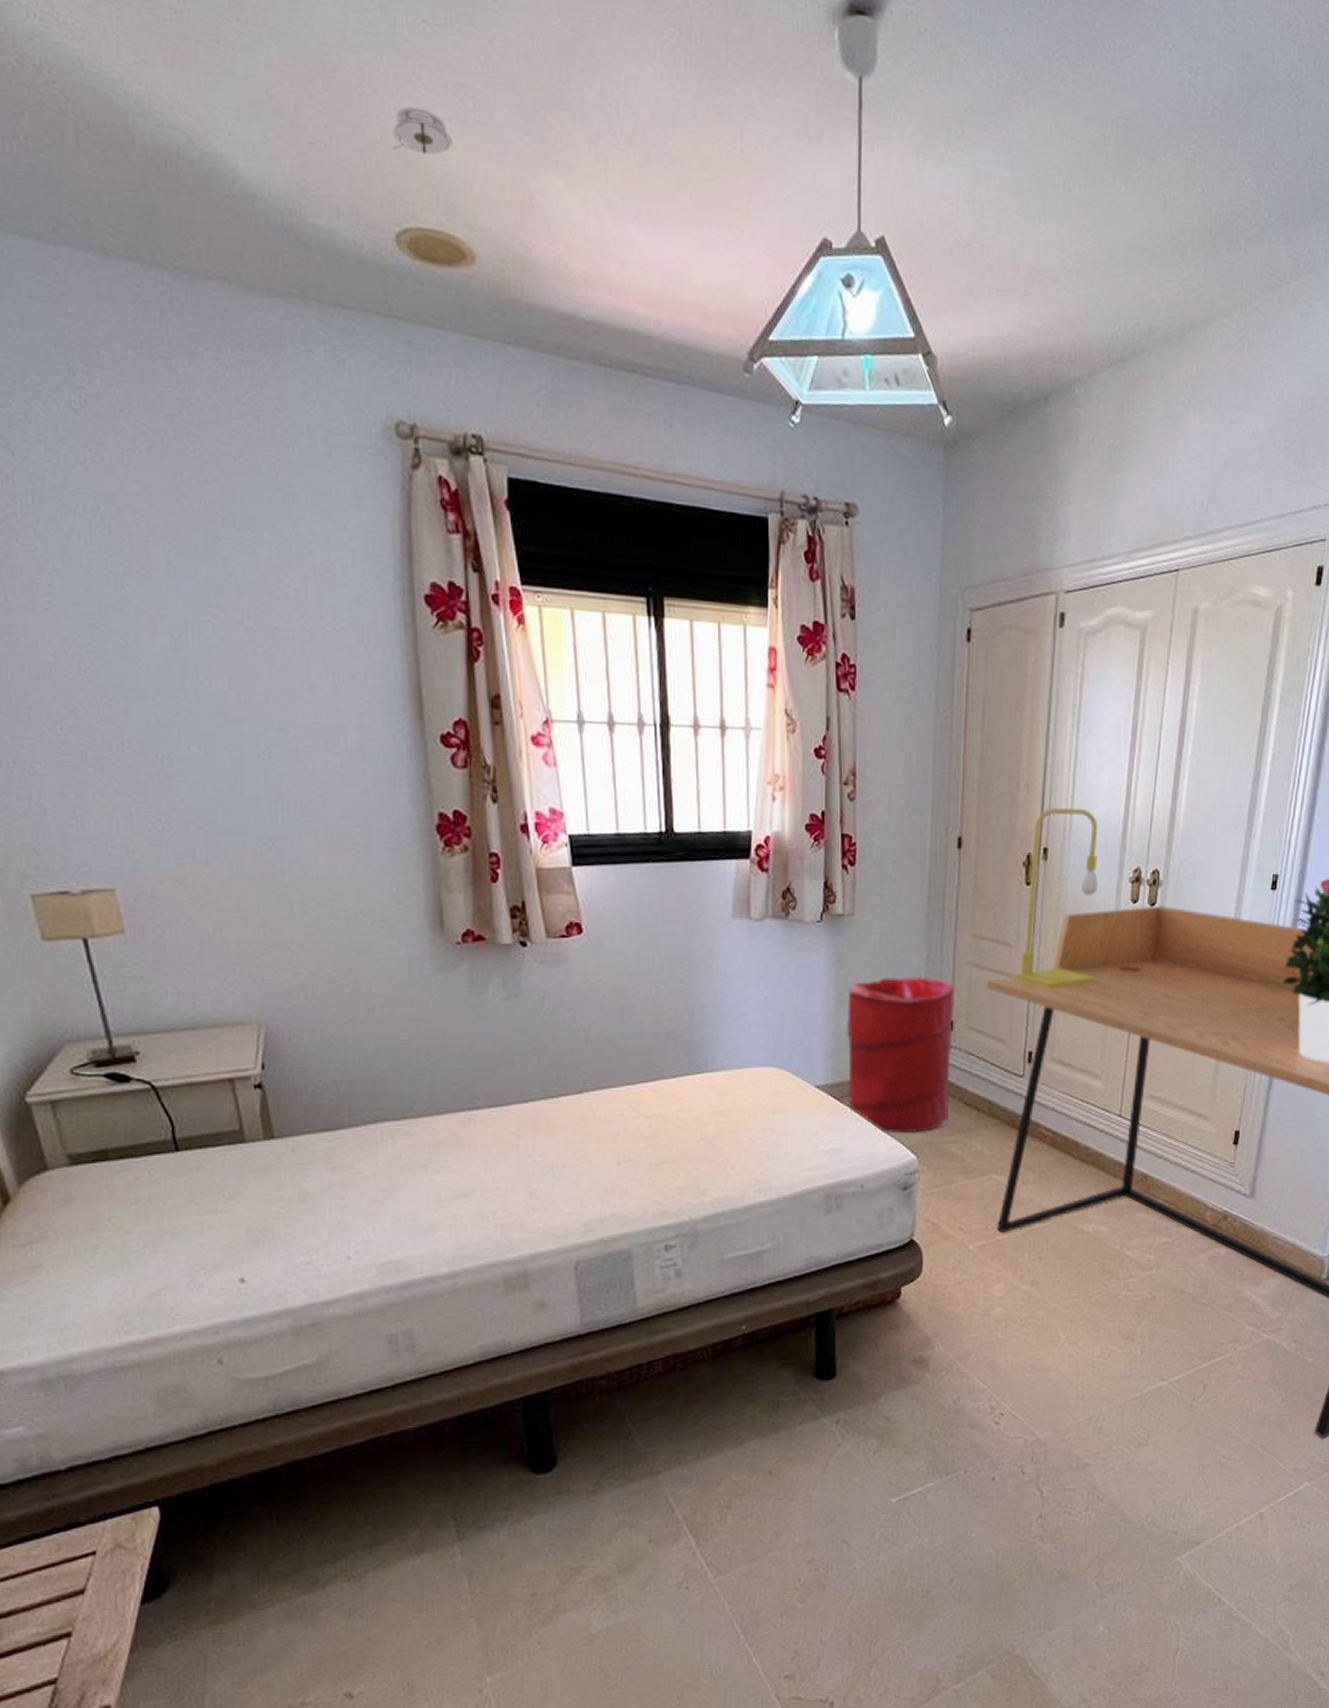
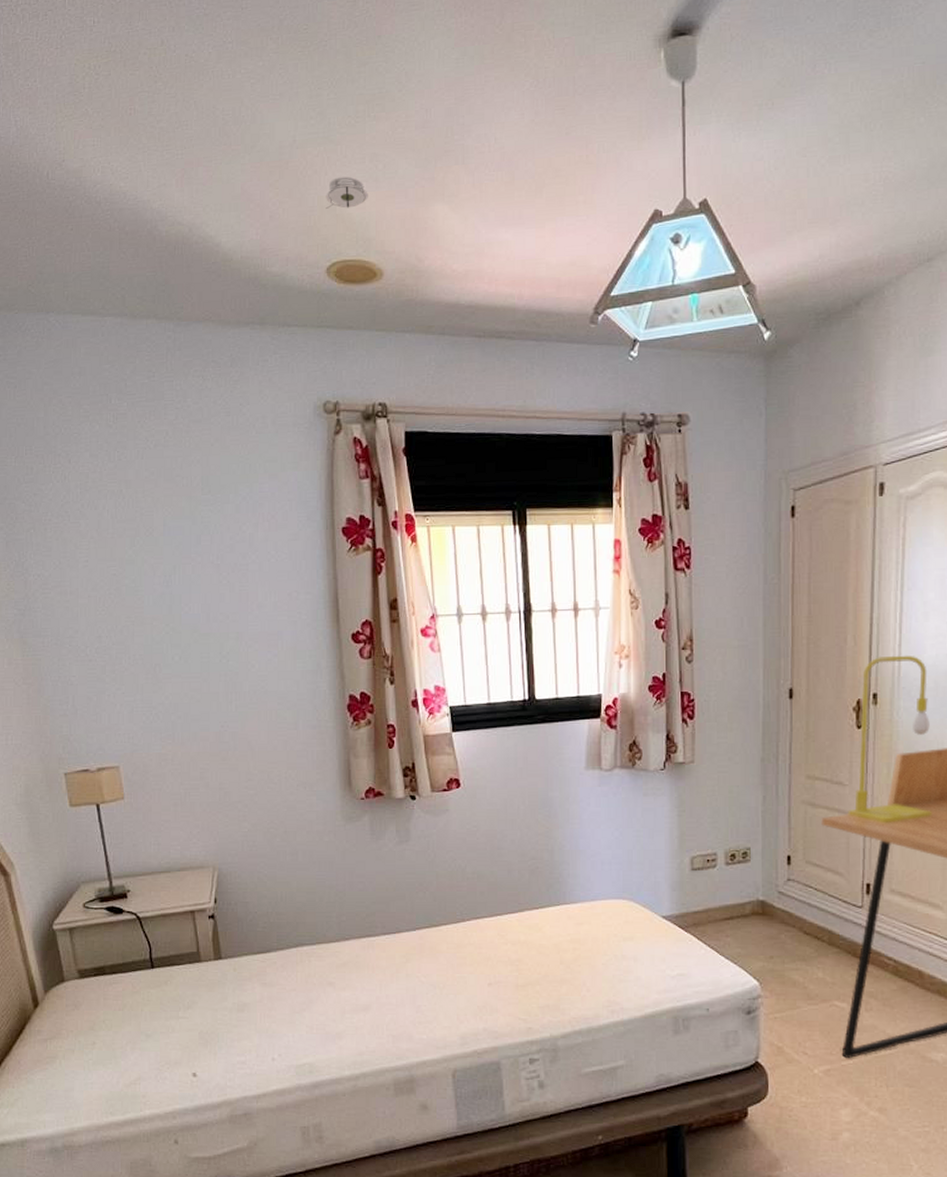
laundry hamper: present [847,976,955,1132] -> none [690,816,791,960]

